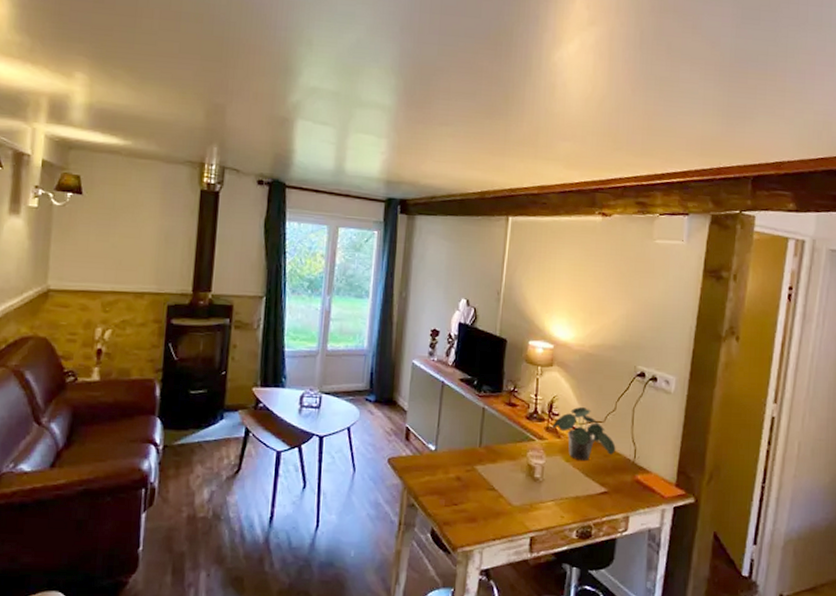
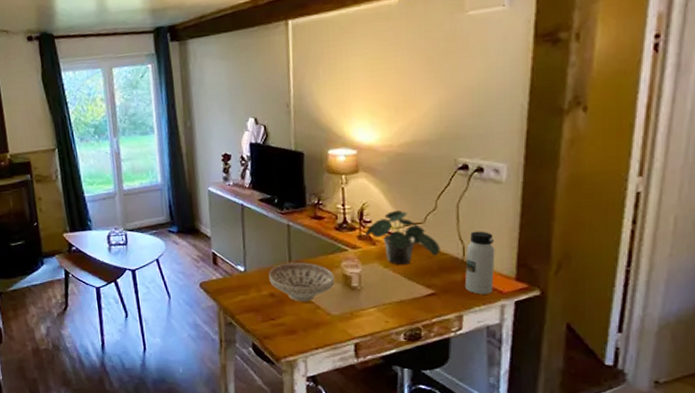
decorative bowl: none [458,446,520,490] -> present [269,262,335,303]
water bottle: none [634,435,661,497] -> present [465,231,495,295]

